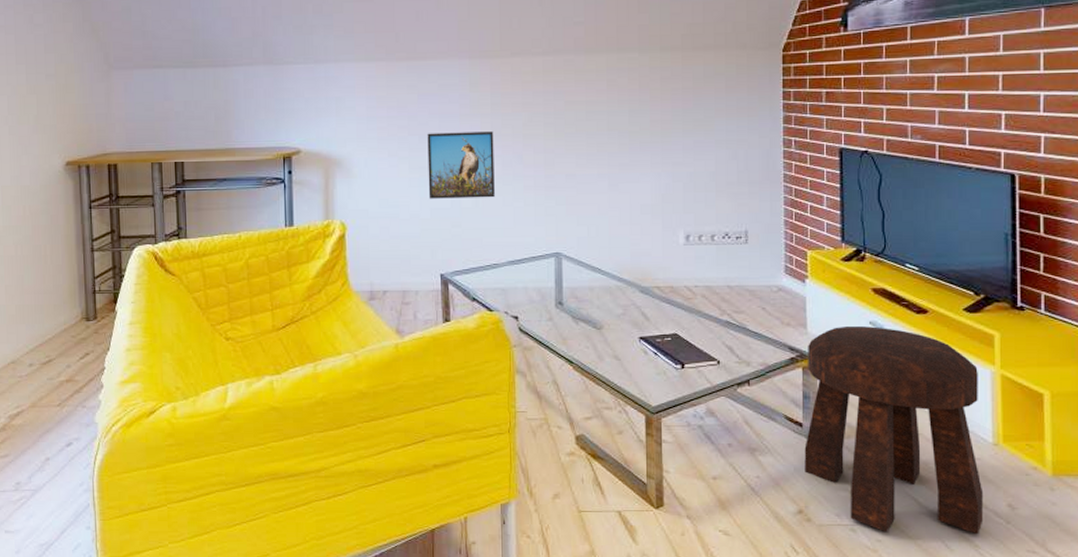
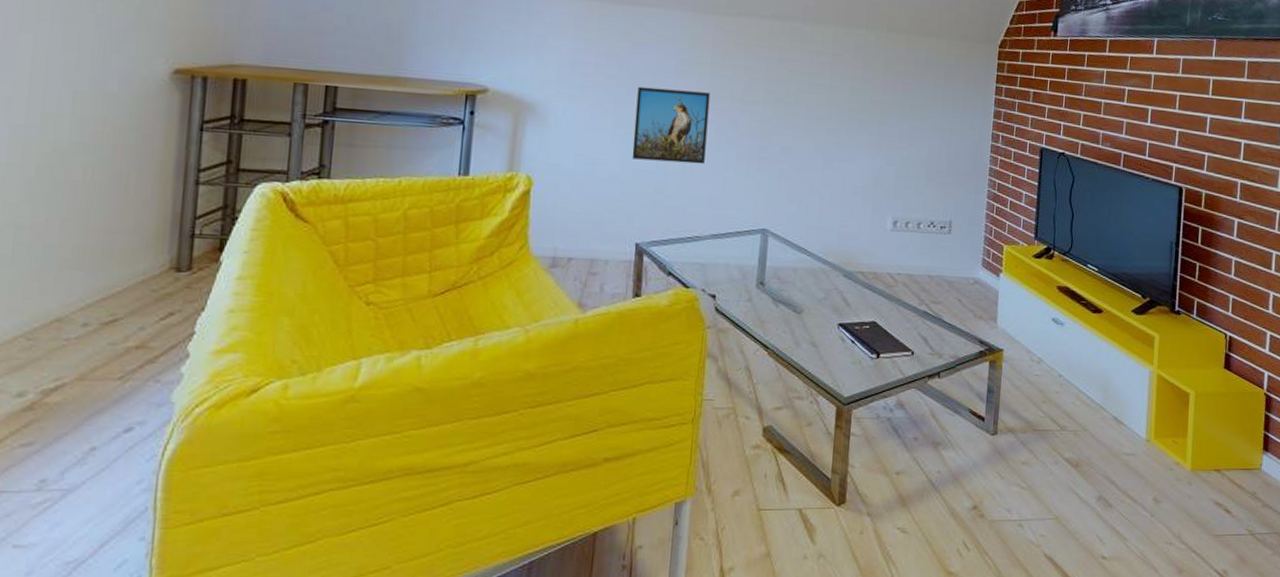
stool: present [804,326,984,535] -> none [982,322,1139,528]

